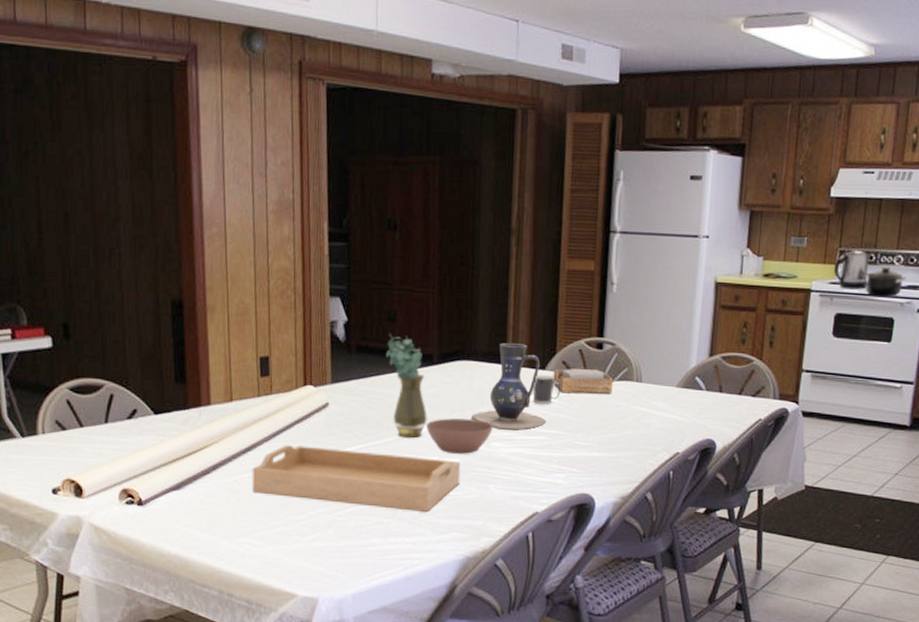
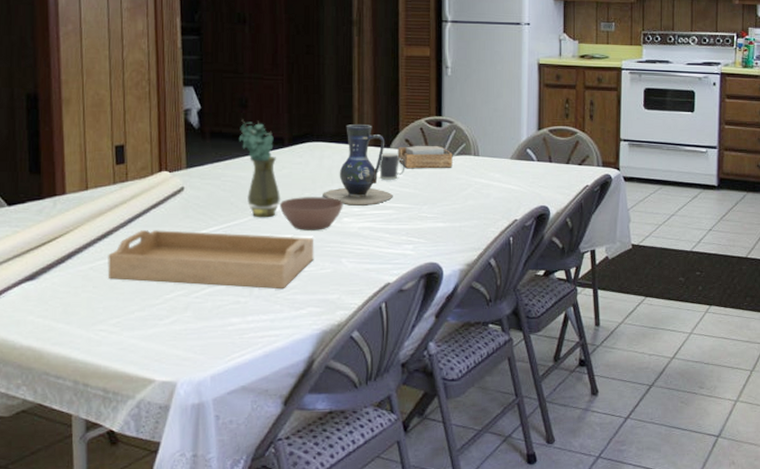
kettle: present [833,250,870,291] -> none [639,32,669,68]
saucepan: present [864,266,906,296] -> none [666,46,701,71]

